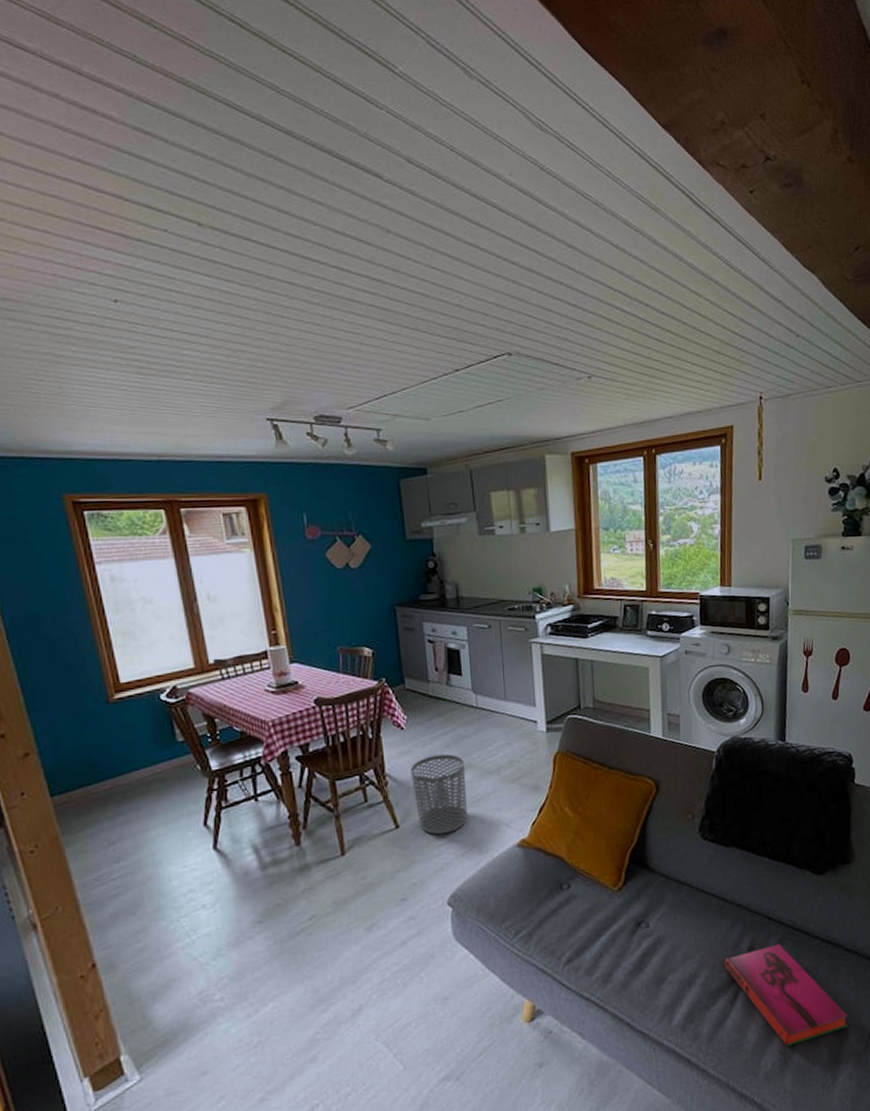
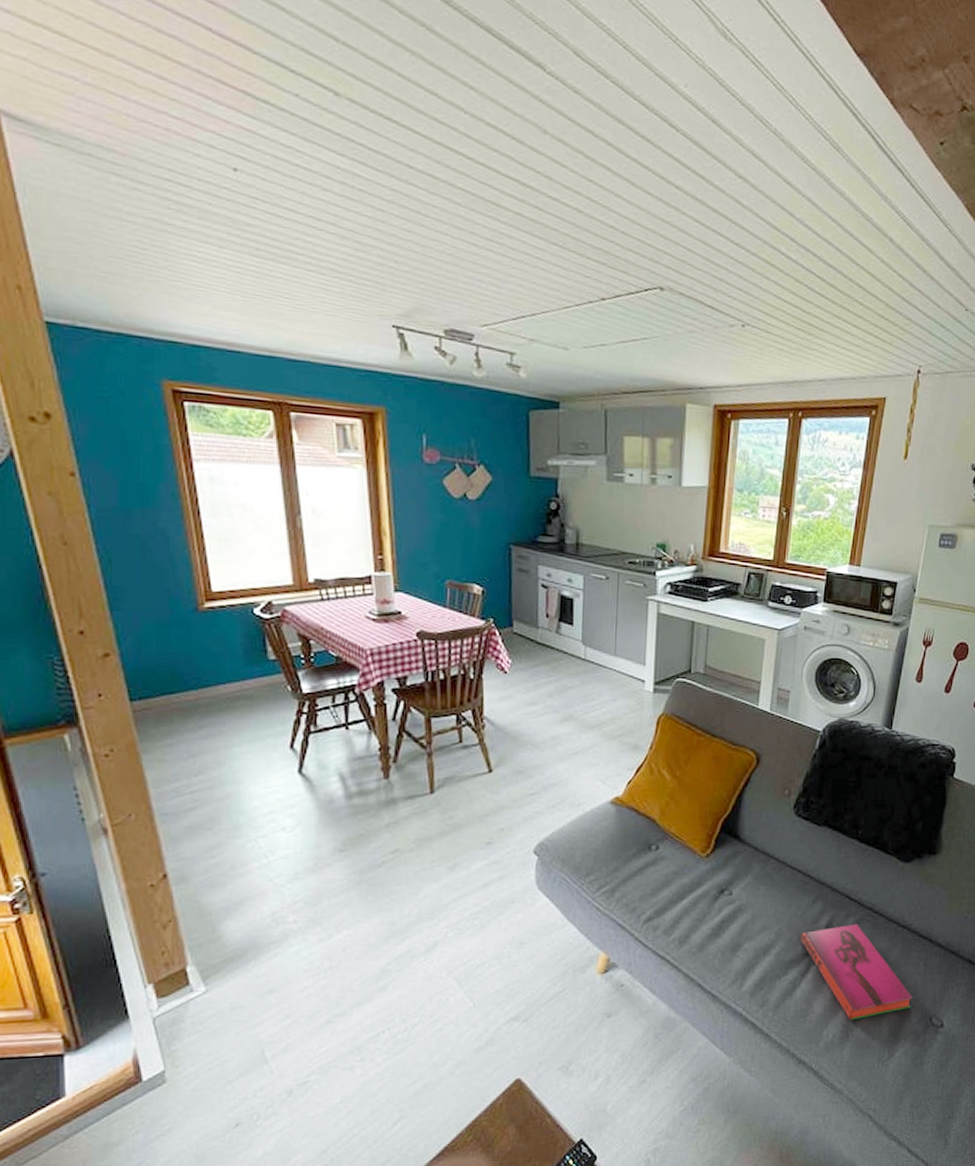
waste bin: present [411,754,467,835] -> none [510,703,566,783]

